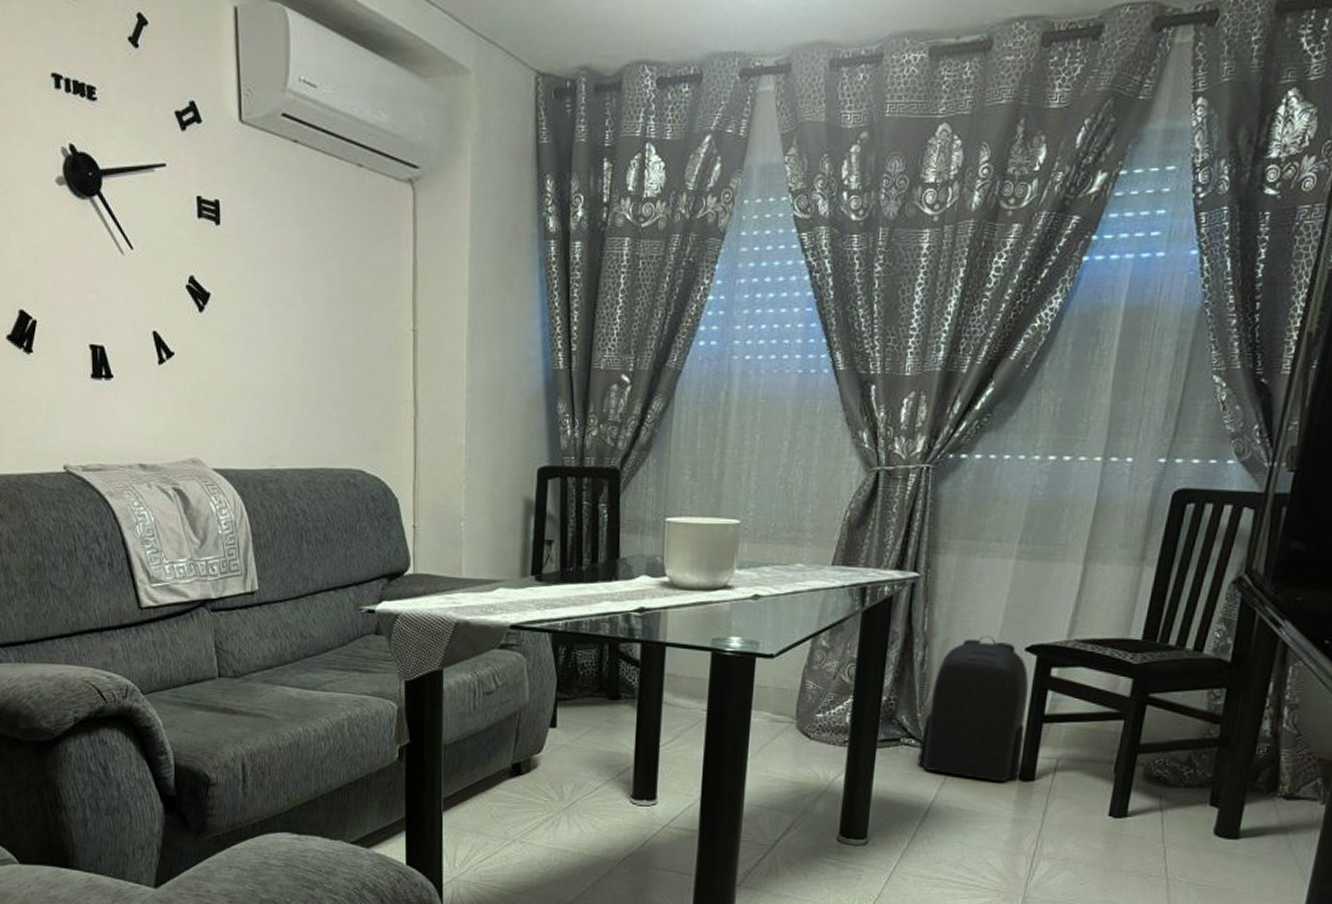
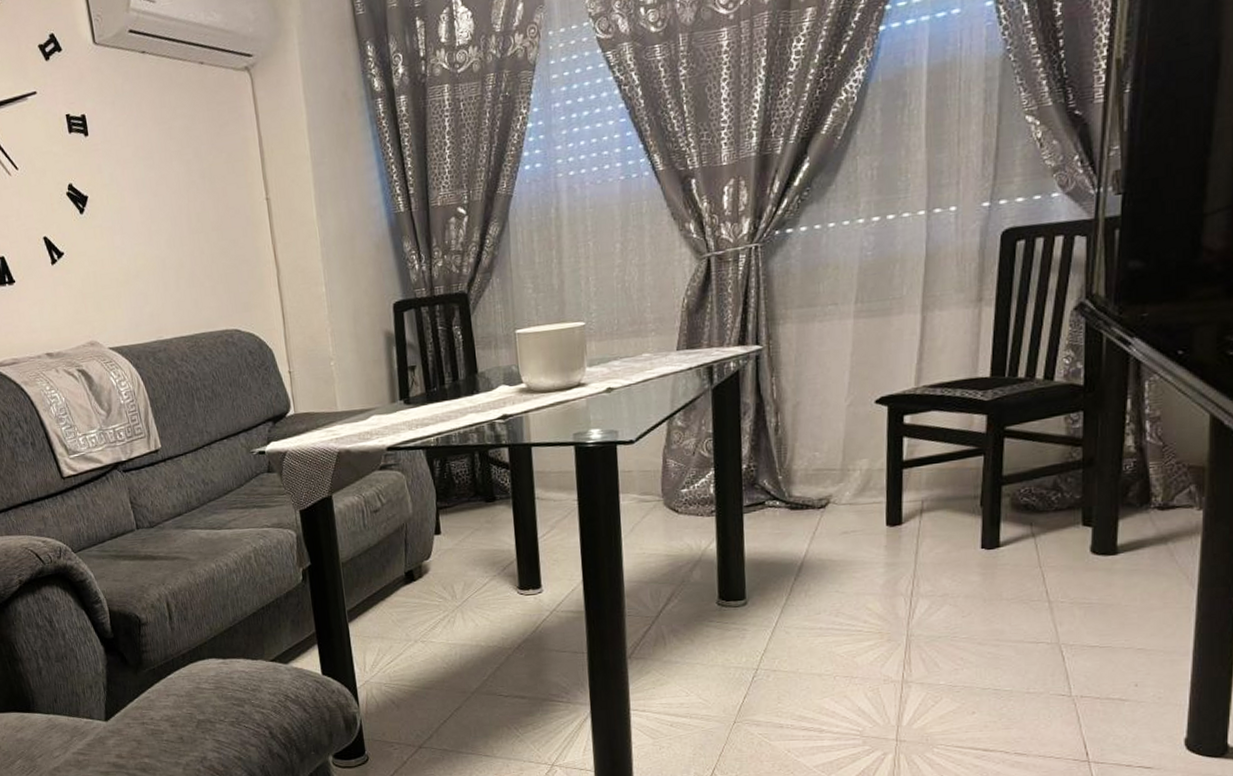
backpack: present [918,636,1029,783] -> none [785,394,887,531]

